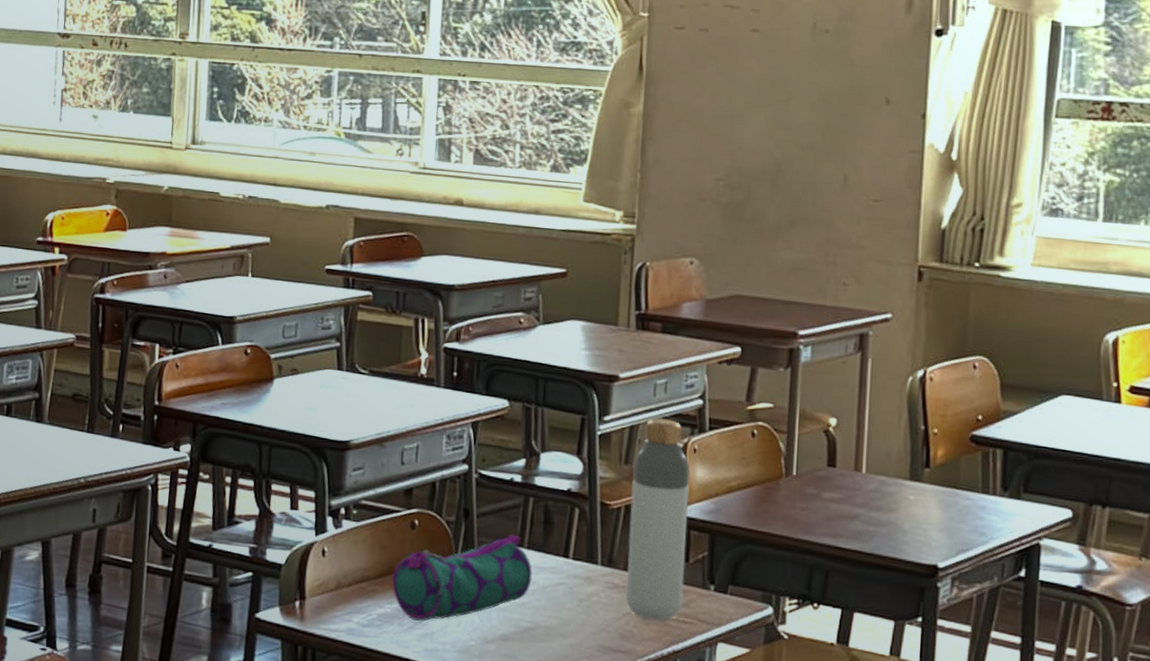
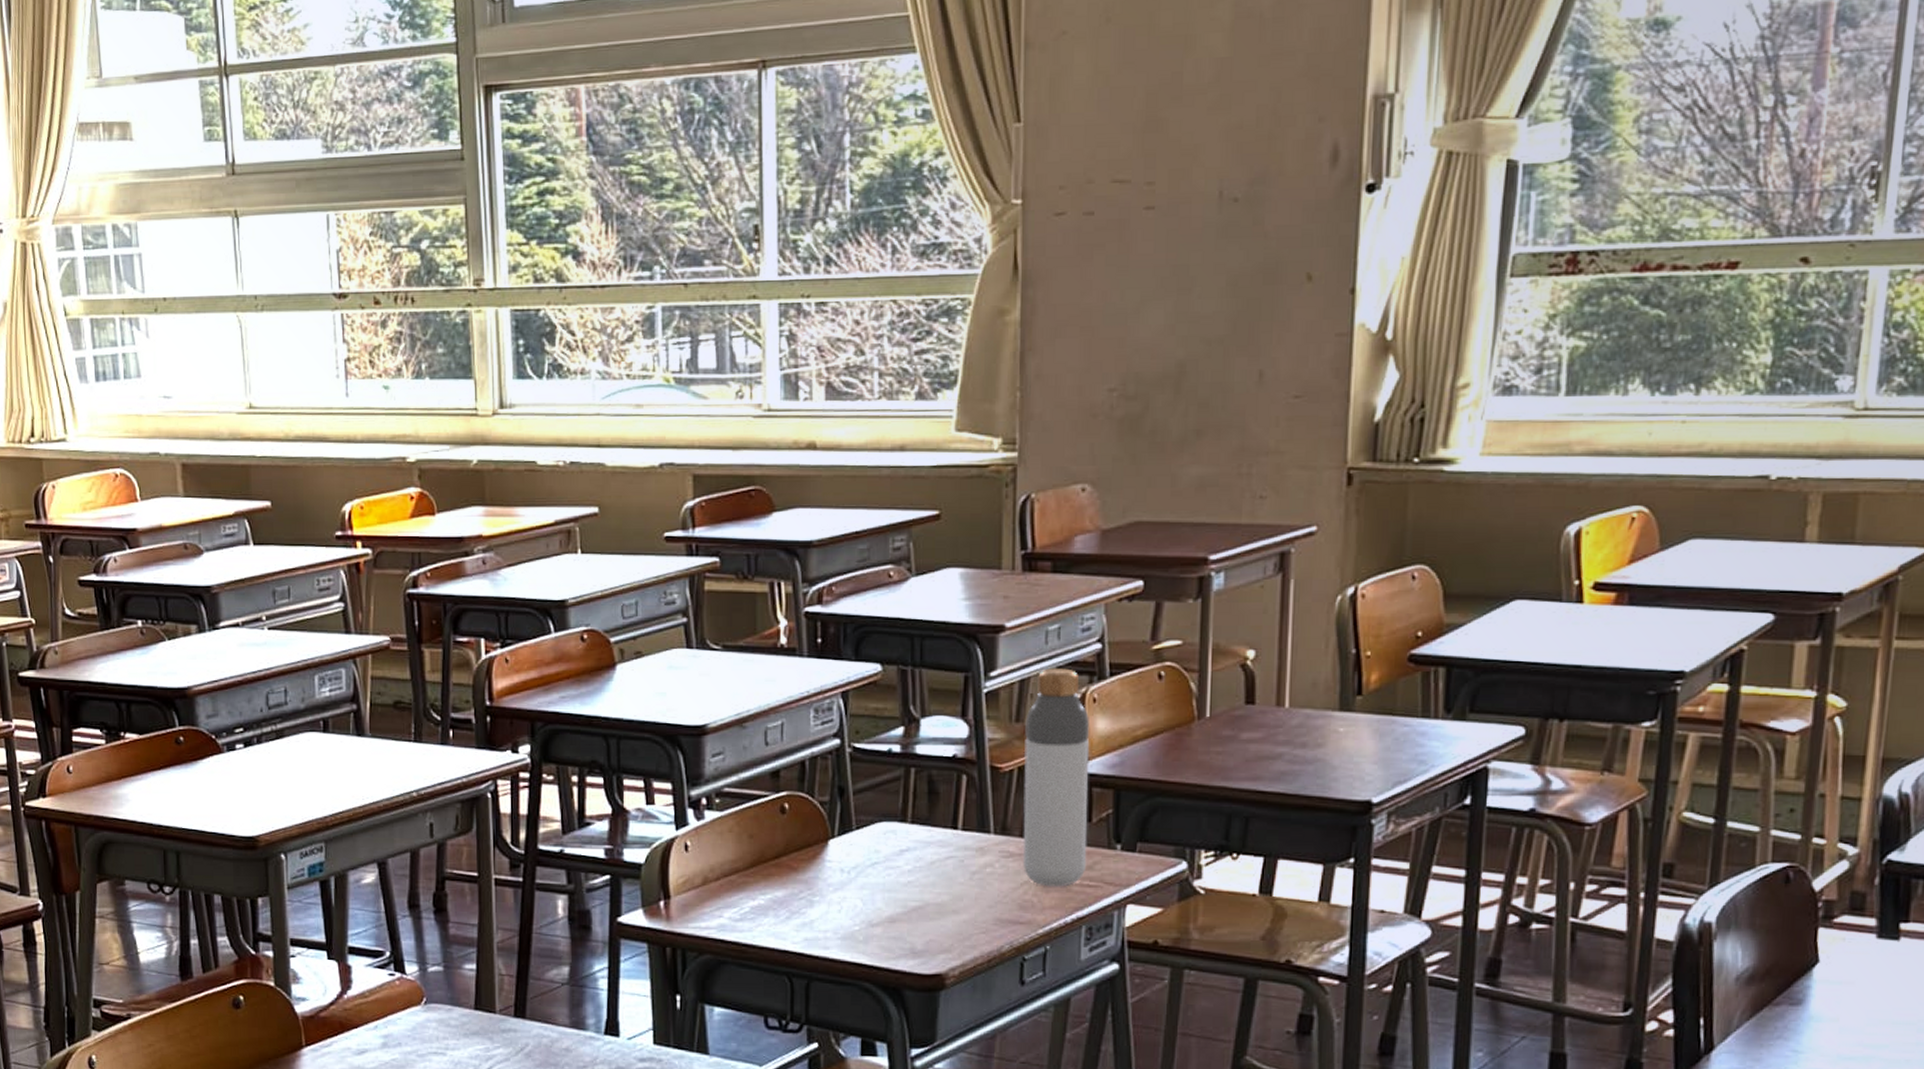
pencil case: present [392,534,532,621] -> none [764,809,918,910]

